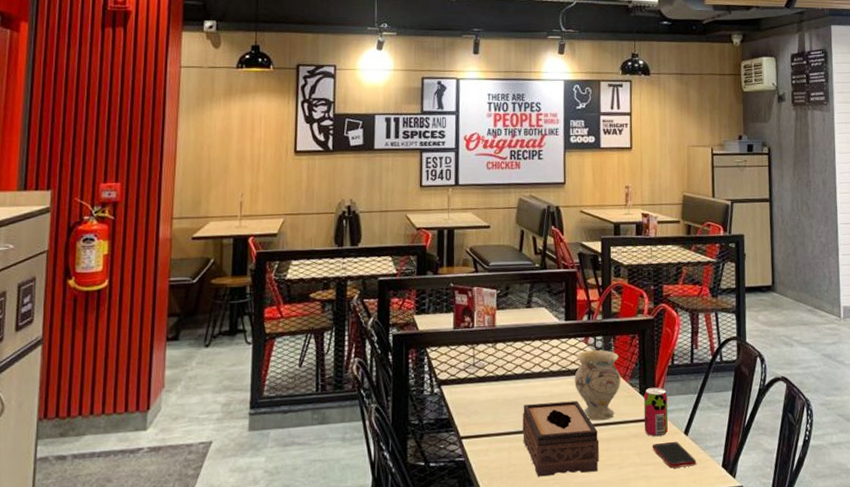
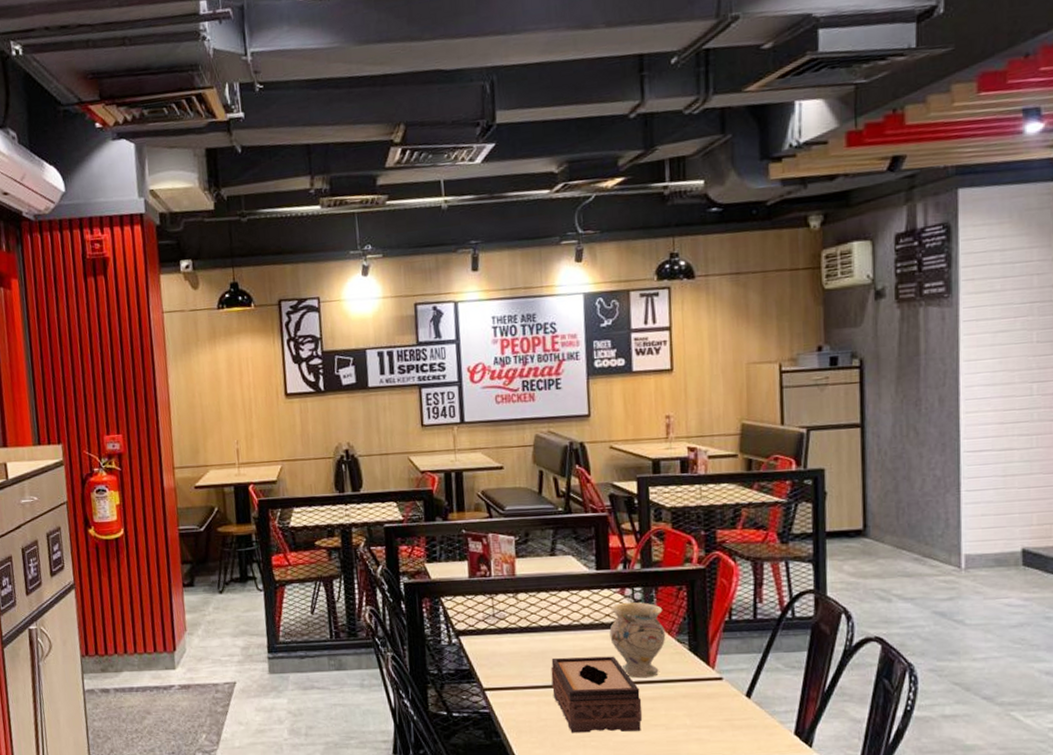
beverage can: present [643,387,669,437] -> none [694,644,726,698]
cell phone: present [652,442,697,468] -> none [705,705,763,733]

